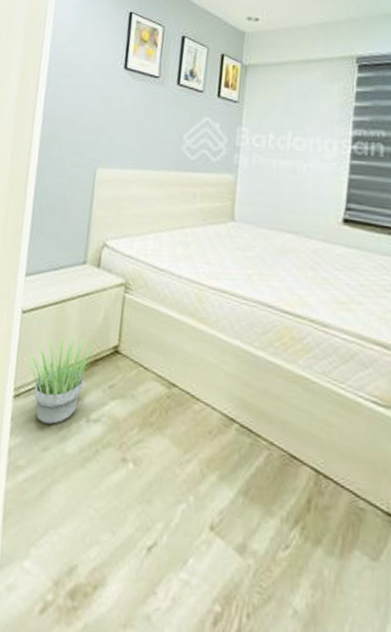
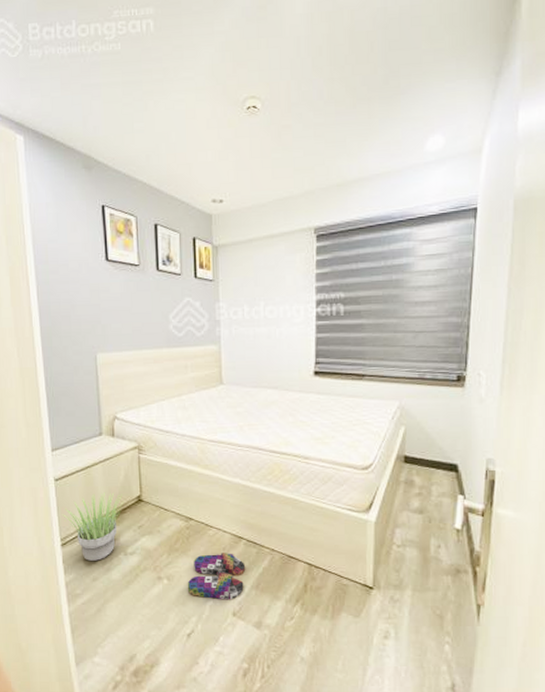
slippers: none [156,435,233,507] -> present [187,551,245,600]

